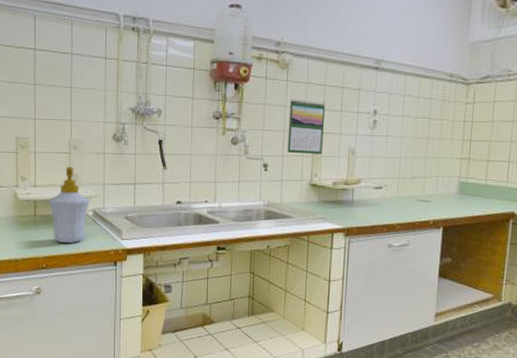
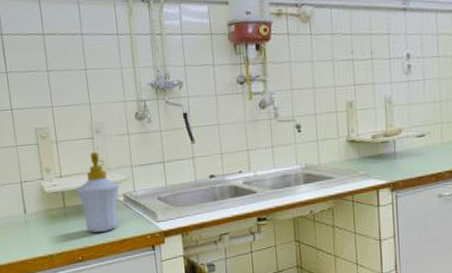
calendar: present [287,99,326,155] -> none [316,52,357,110]

